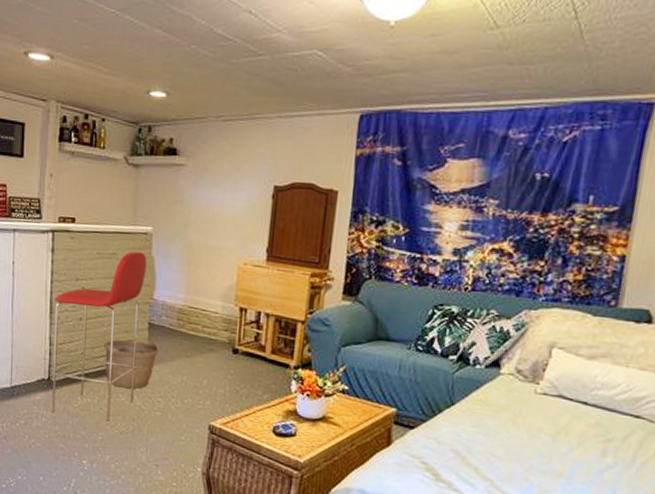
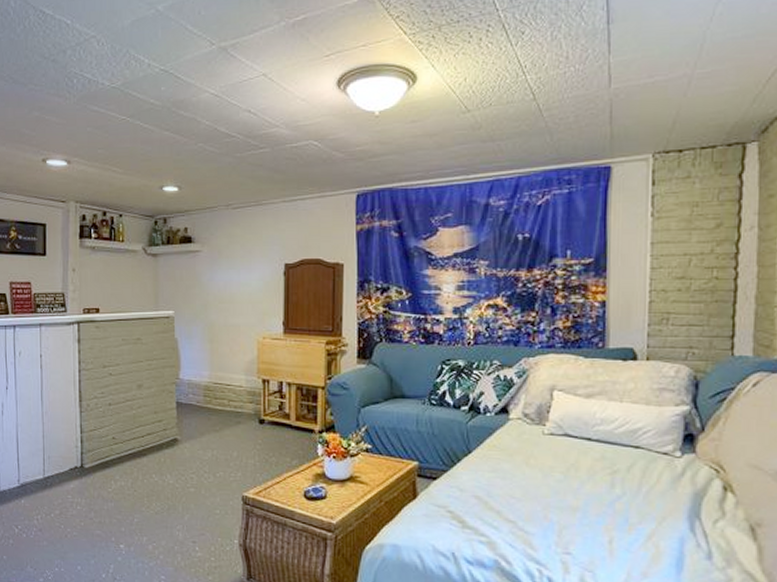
bar stool: present [50,251,147,422] -> none [82,335,171,503]
basket: present [104,339,160,389] -> none [135,420,189,468]

